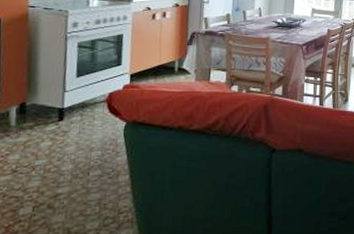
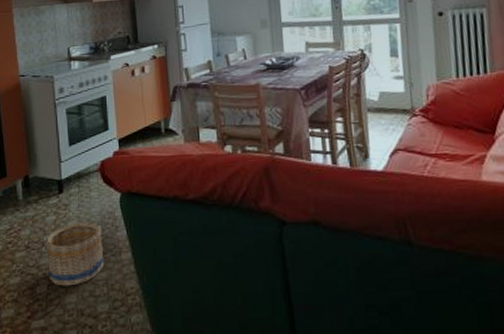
basket: none [35,148,101,208] -> present [45,222,105,286]

